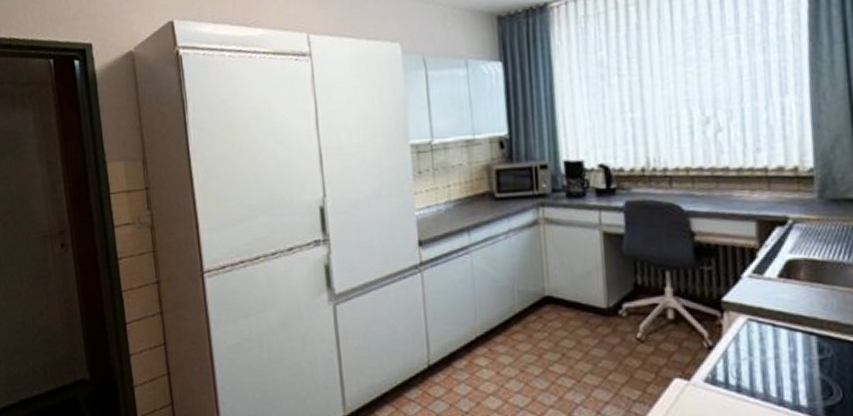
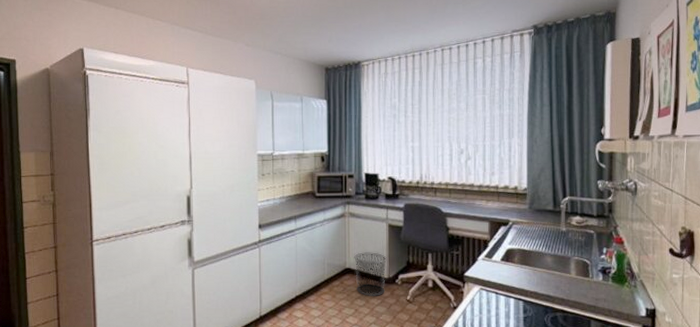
waste bin: none [555,272,604,336] -> present [354,252,387,297]

